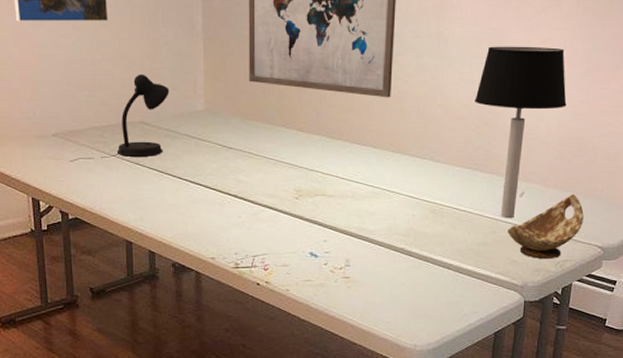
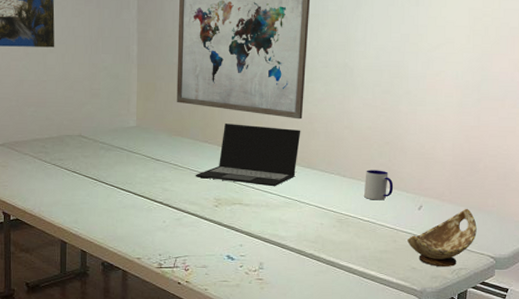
desk lamp: present [69,74,170,162] -> none [14,93,106,169]
laptop: none [272,105,390,175] -> present [195,124,301,187]
mug: none [460,153,493,188] -> present [364,170,394,200]
table lamp: present [475,46,567,218] -> none [377,76,460,228]

